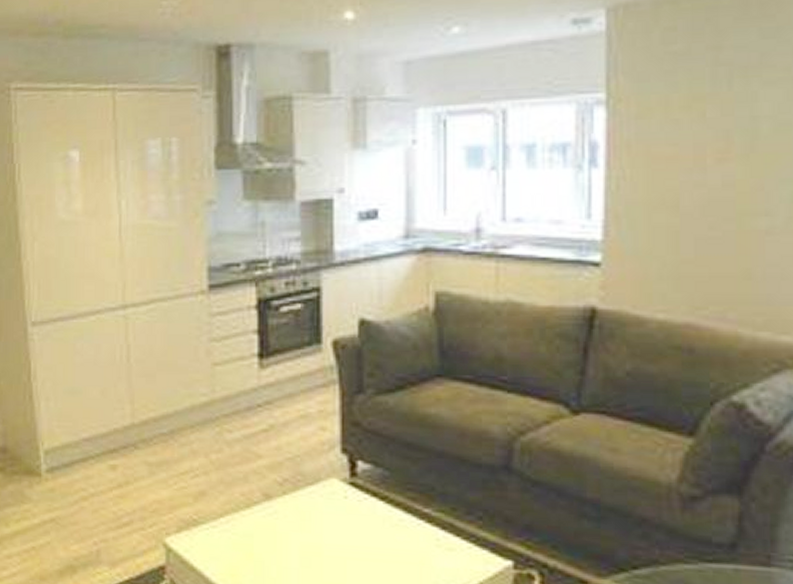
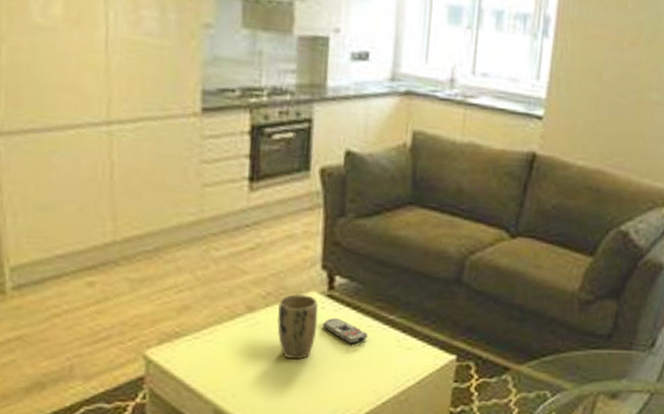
plant pot: none [295,481,341,556] -> present [276,294,319,360]
remote control: none [347,509,400,540] -> present [323,318,368,344]

